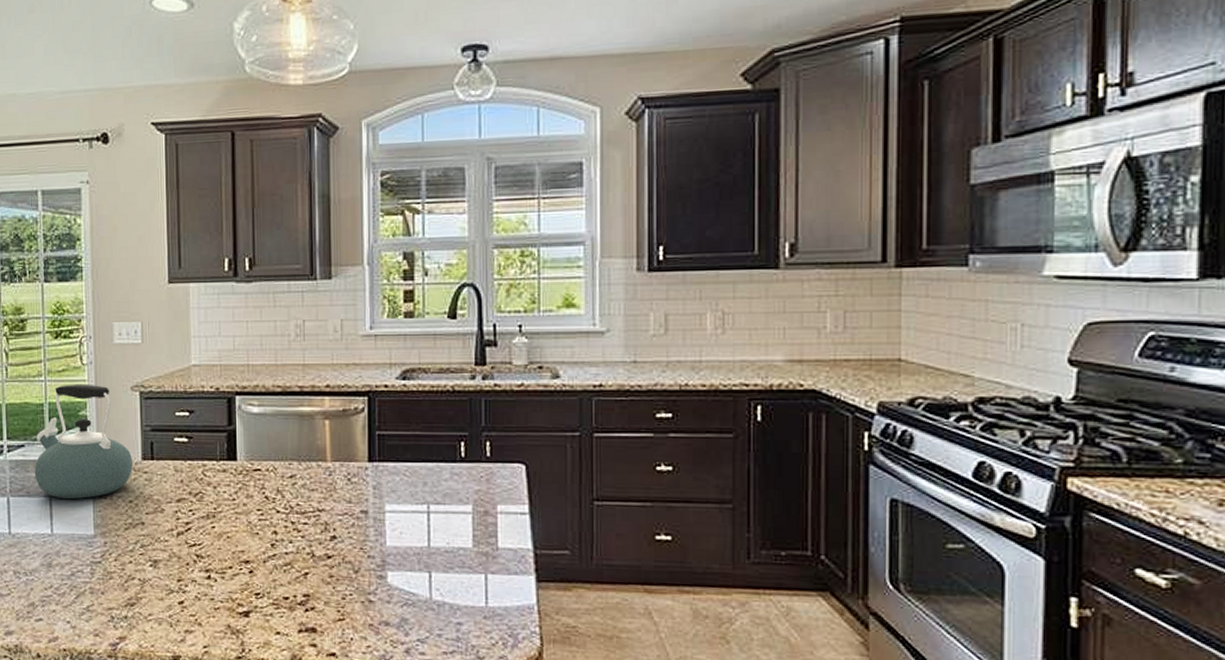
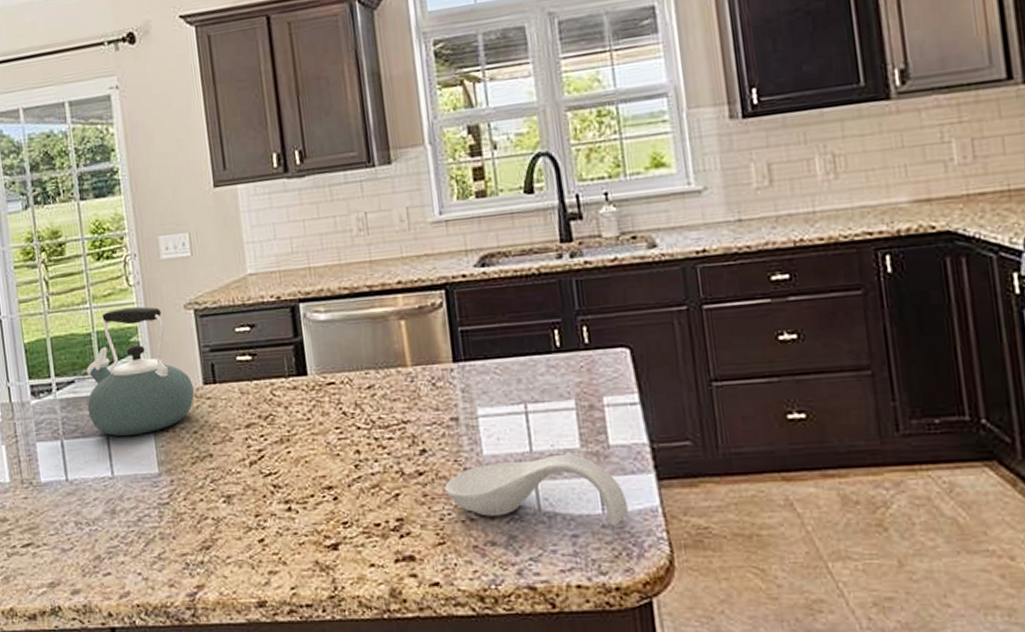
spoon rest: none [349,551,509,619] -> present [445,453,629,527]

